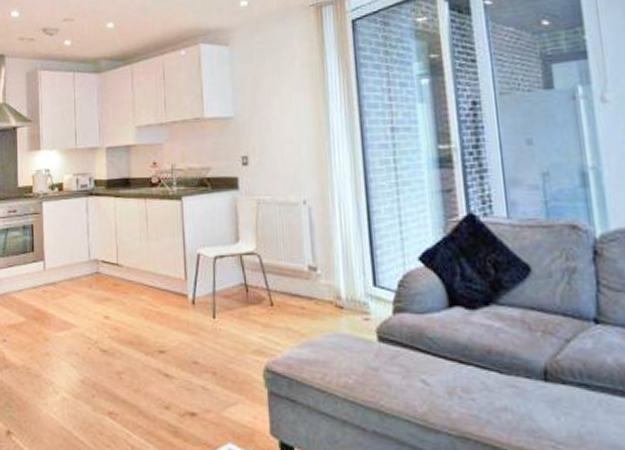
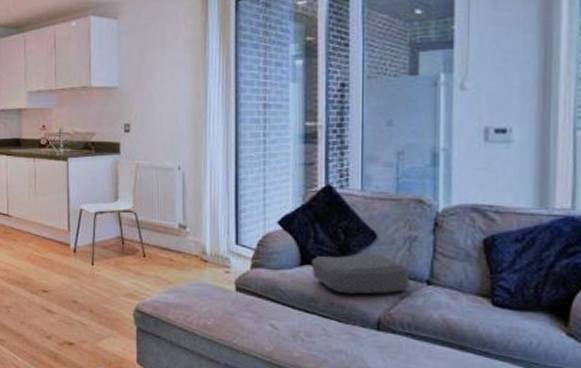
cushion: none [460,291,576,339] -> present [311,254,411,295]

